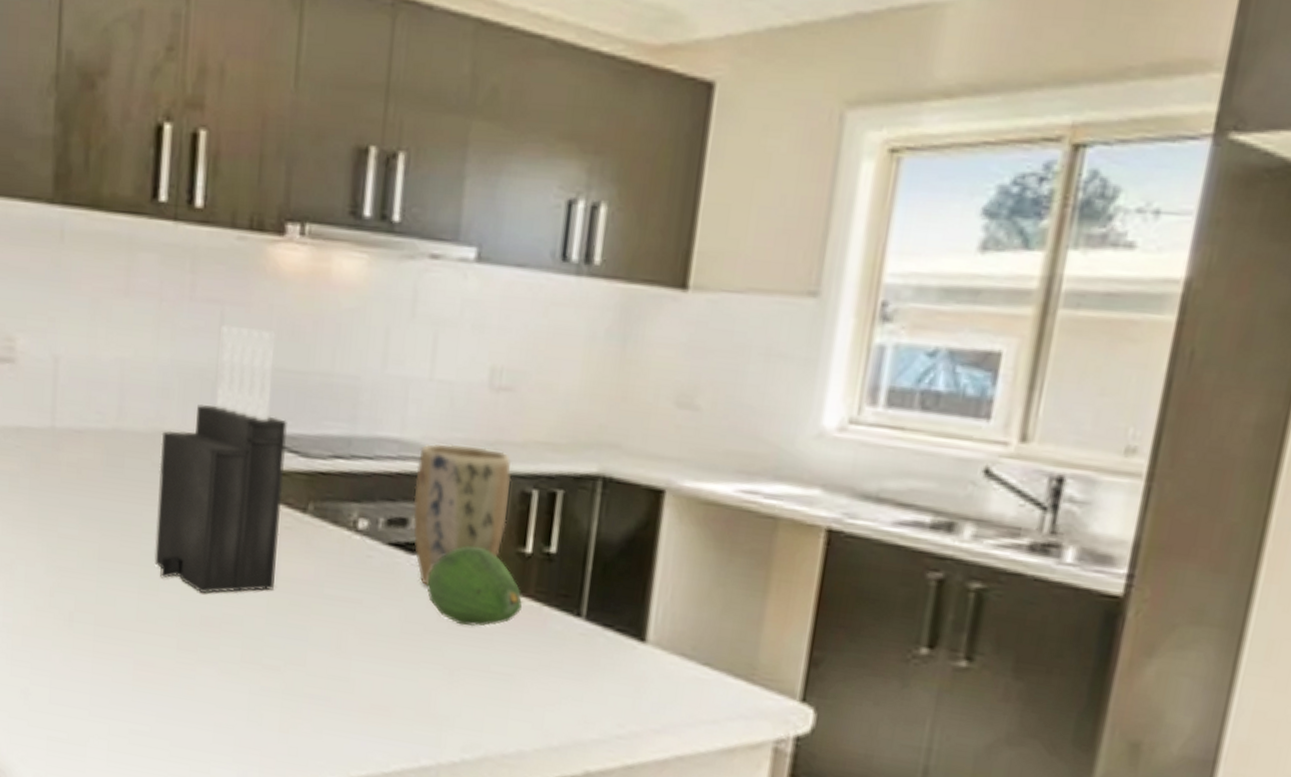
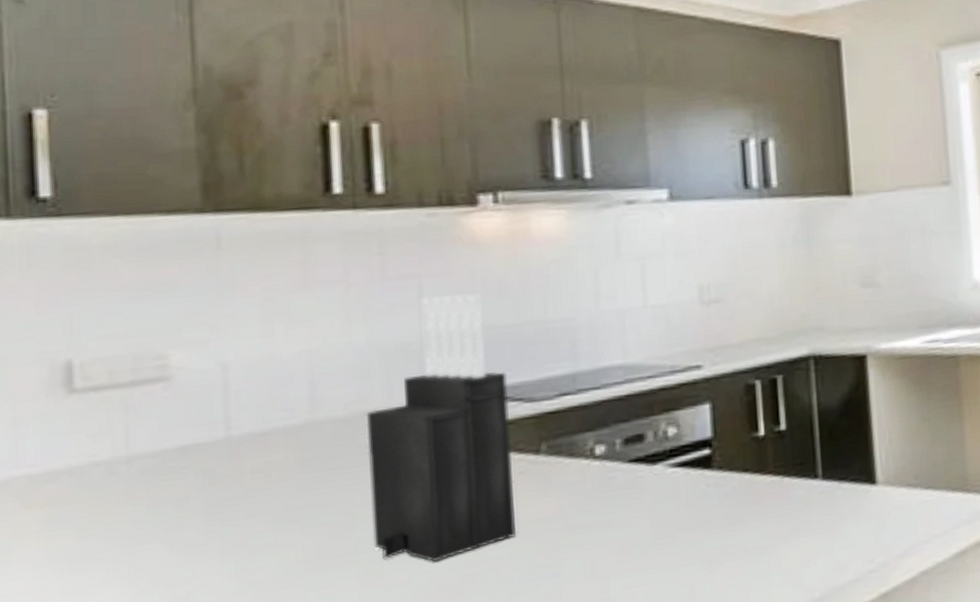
plant pot: present [413,443,512,586] -> none [644,354,737,491]
fruit: present [426,546,523,627] -> none [672,441,766,516]

